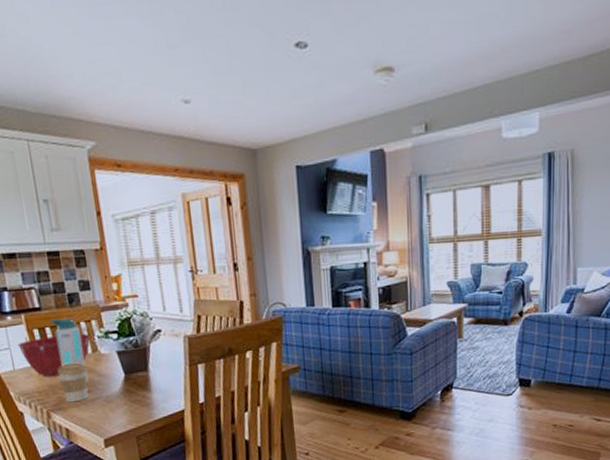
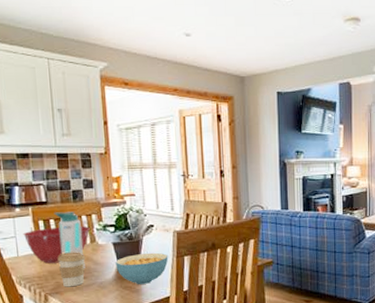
cereal bowl: none [121,361,180,397] -> present [115,252,169,284]

